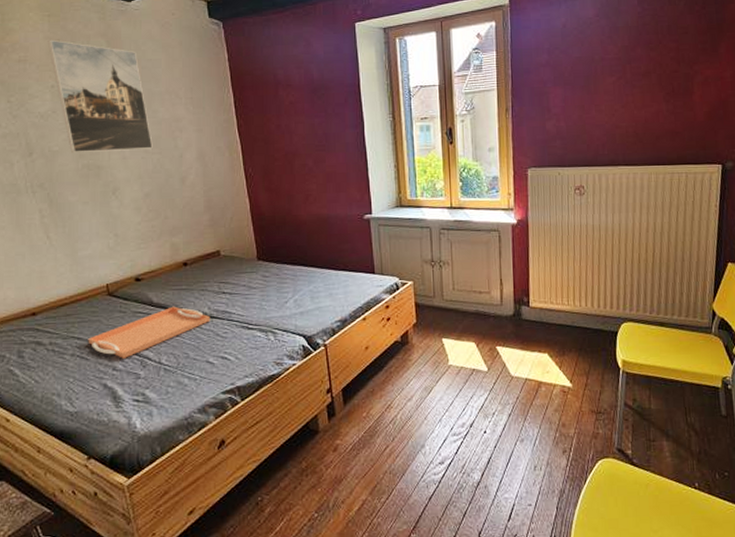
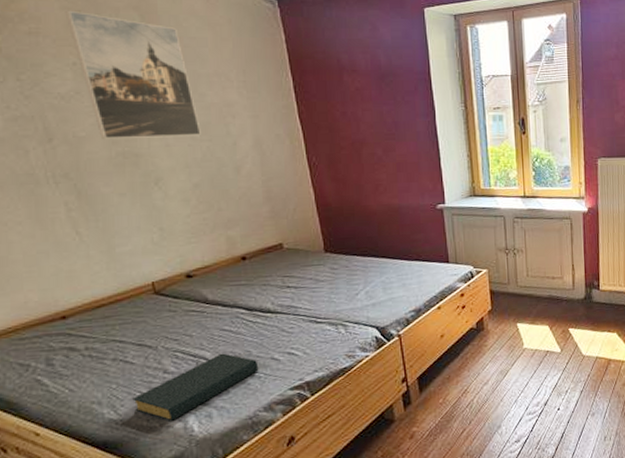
hardback book: none [85,354,195,416] -> present [131,353,259,421]
serving tray: present [88,306,210,358] -> none [132,303,274,360]

